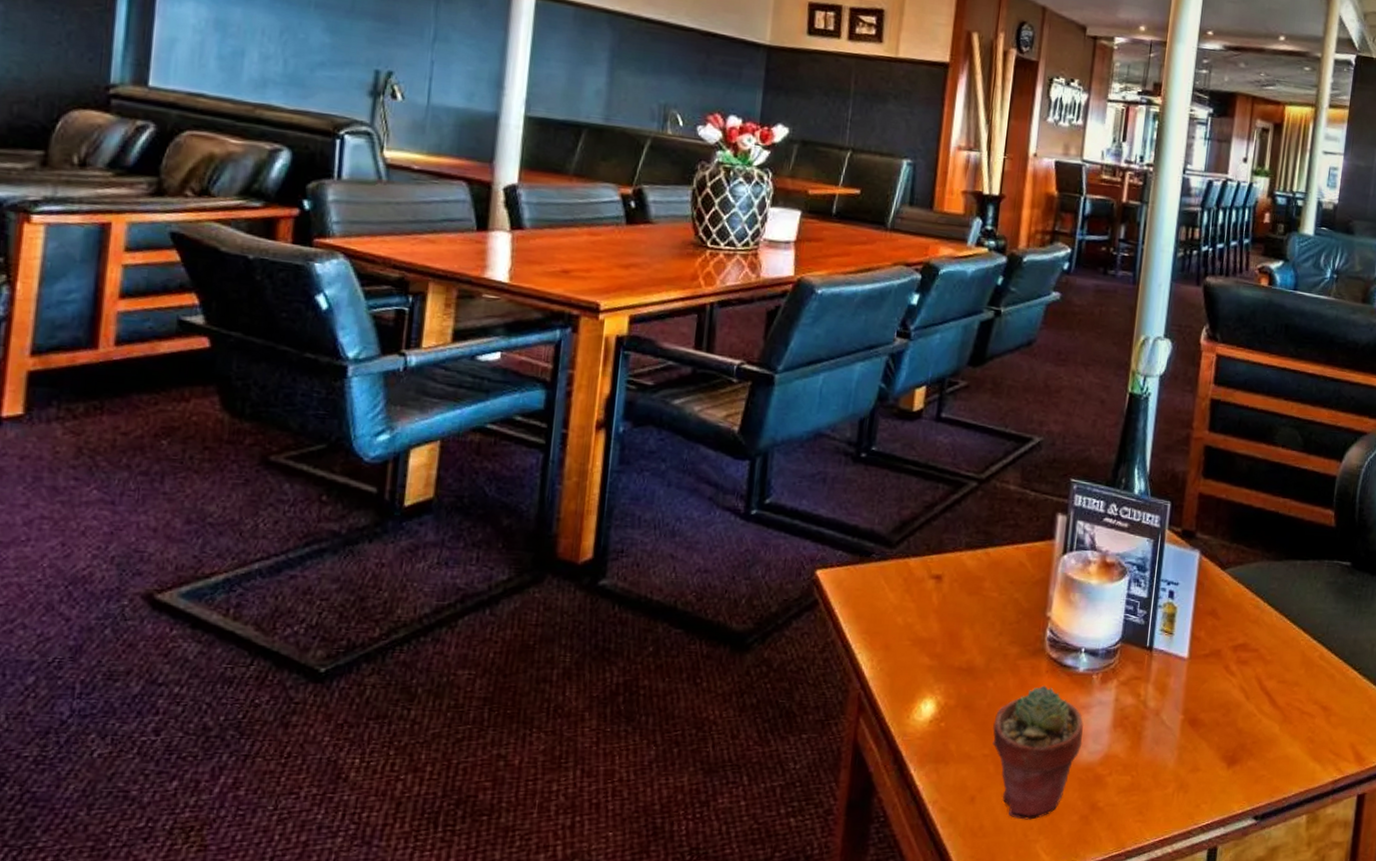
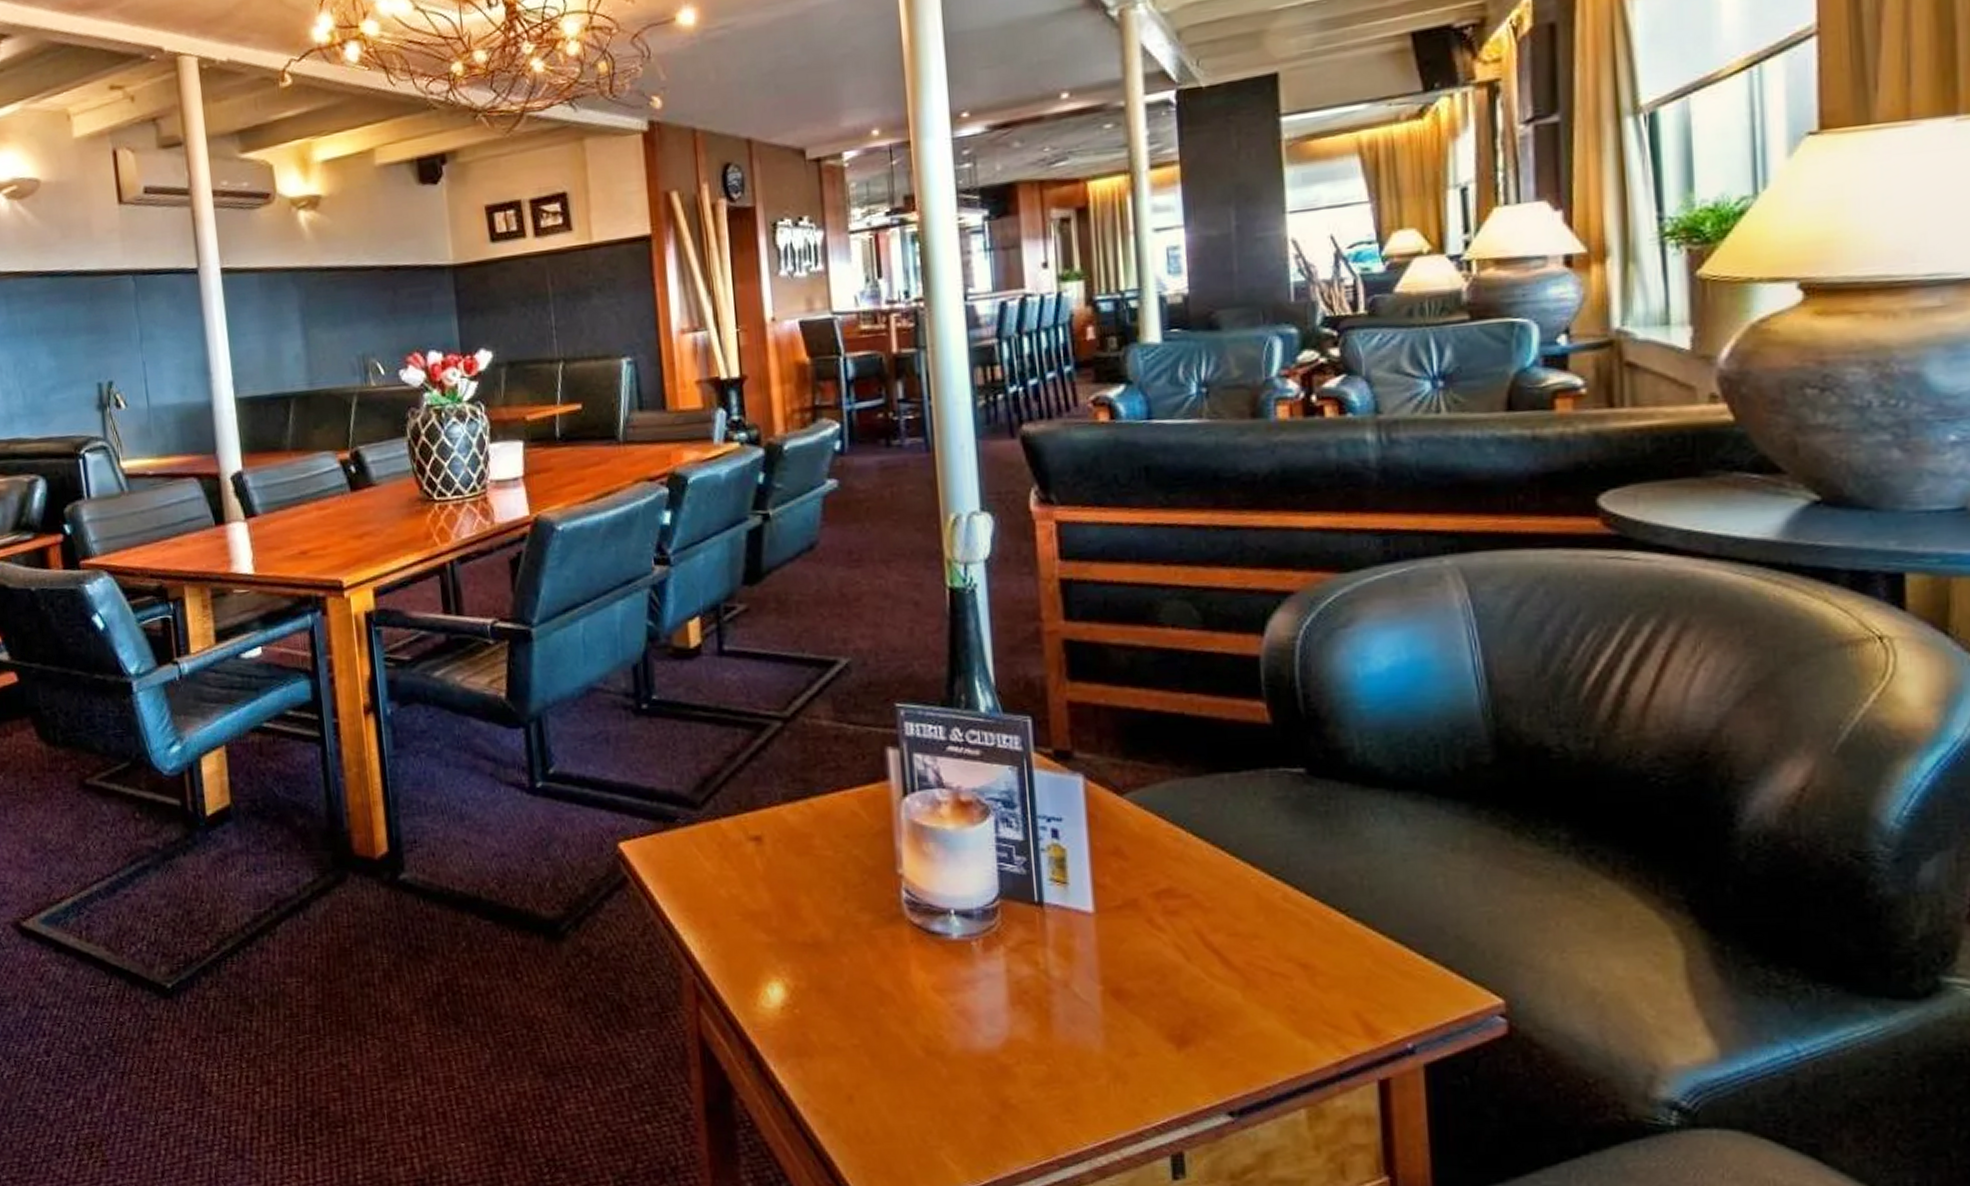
potted succulent: present [992,685,1084,820] -> none [858,958,975,1122]

